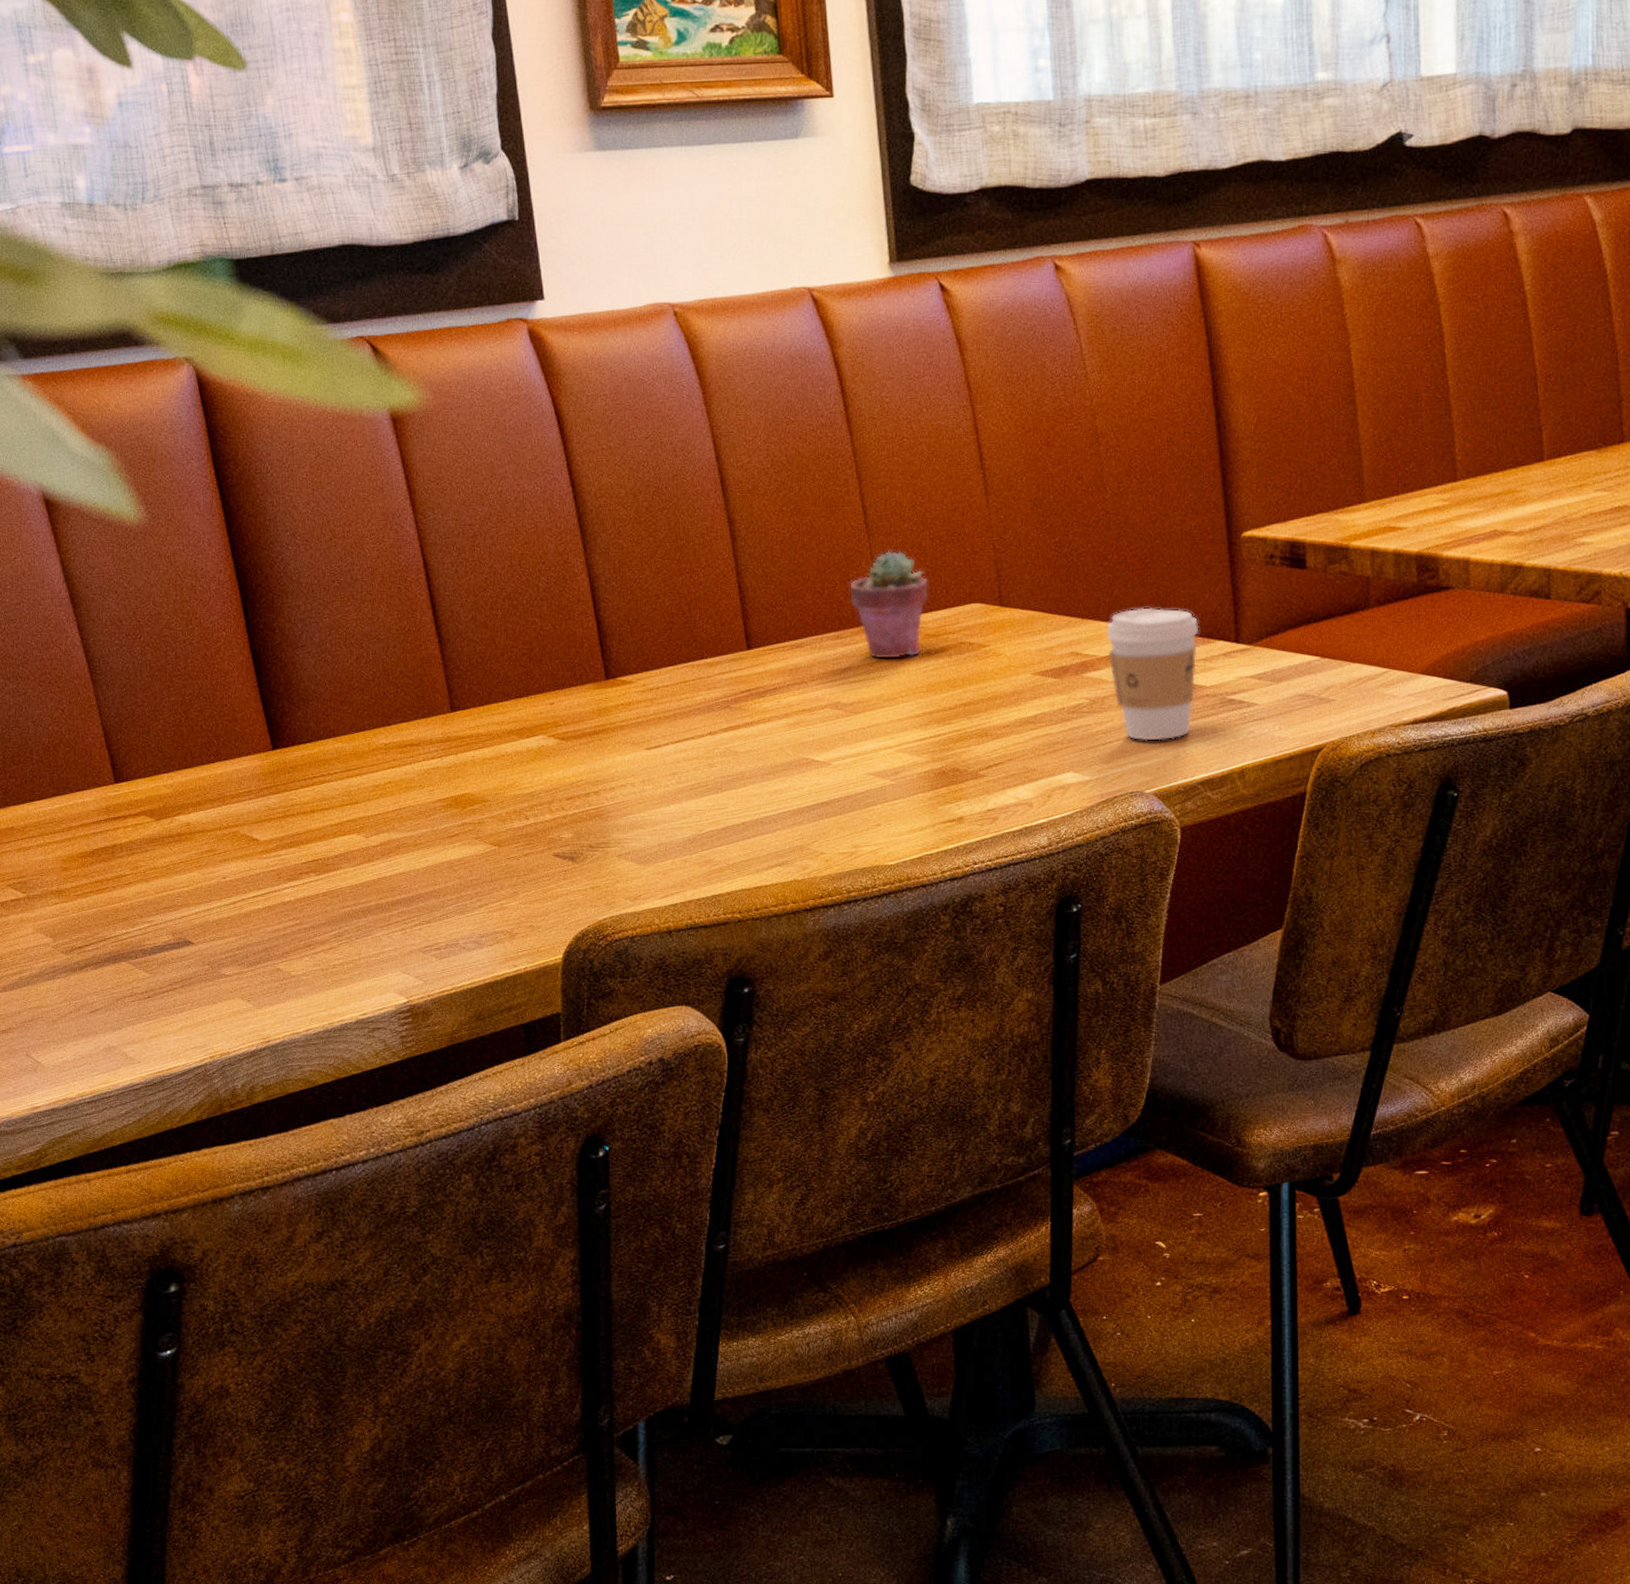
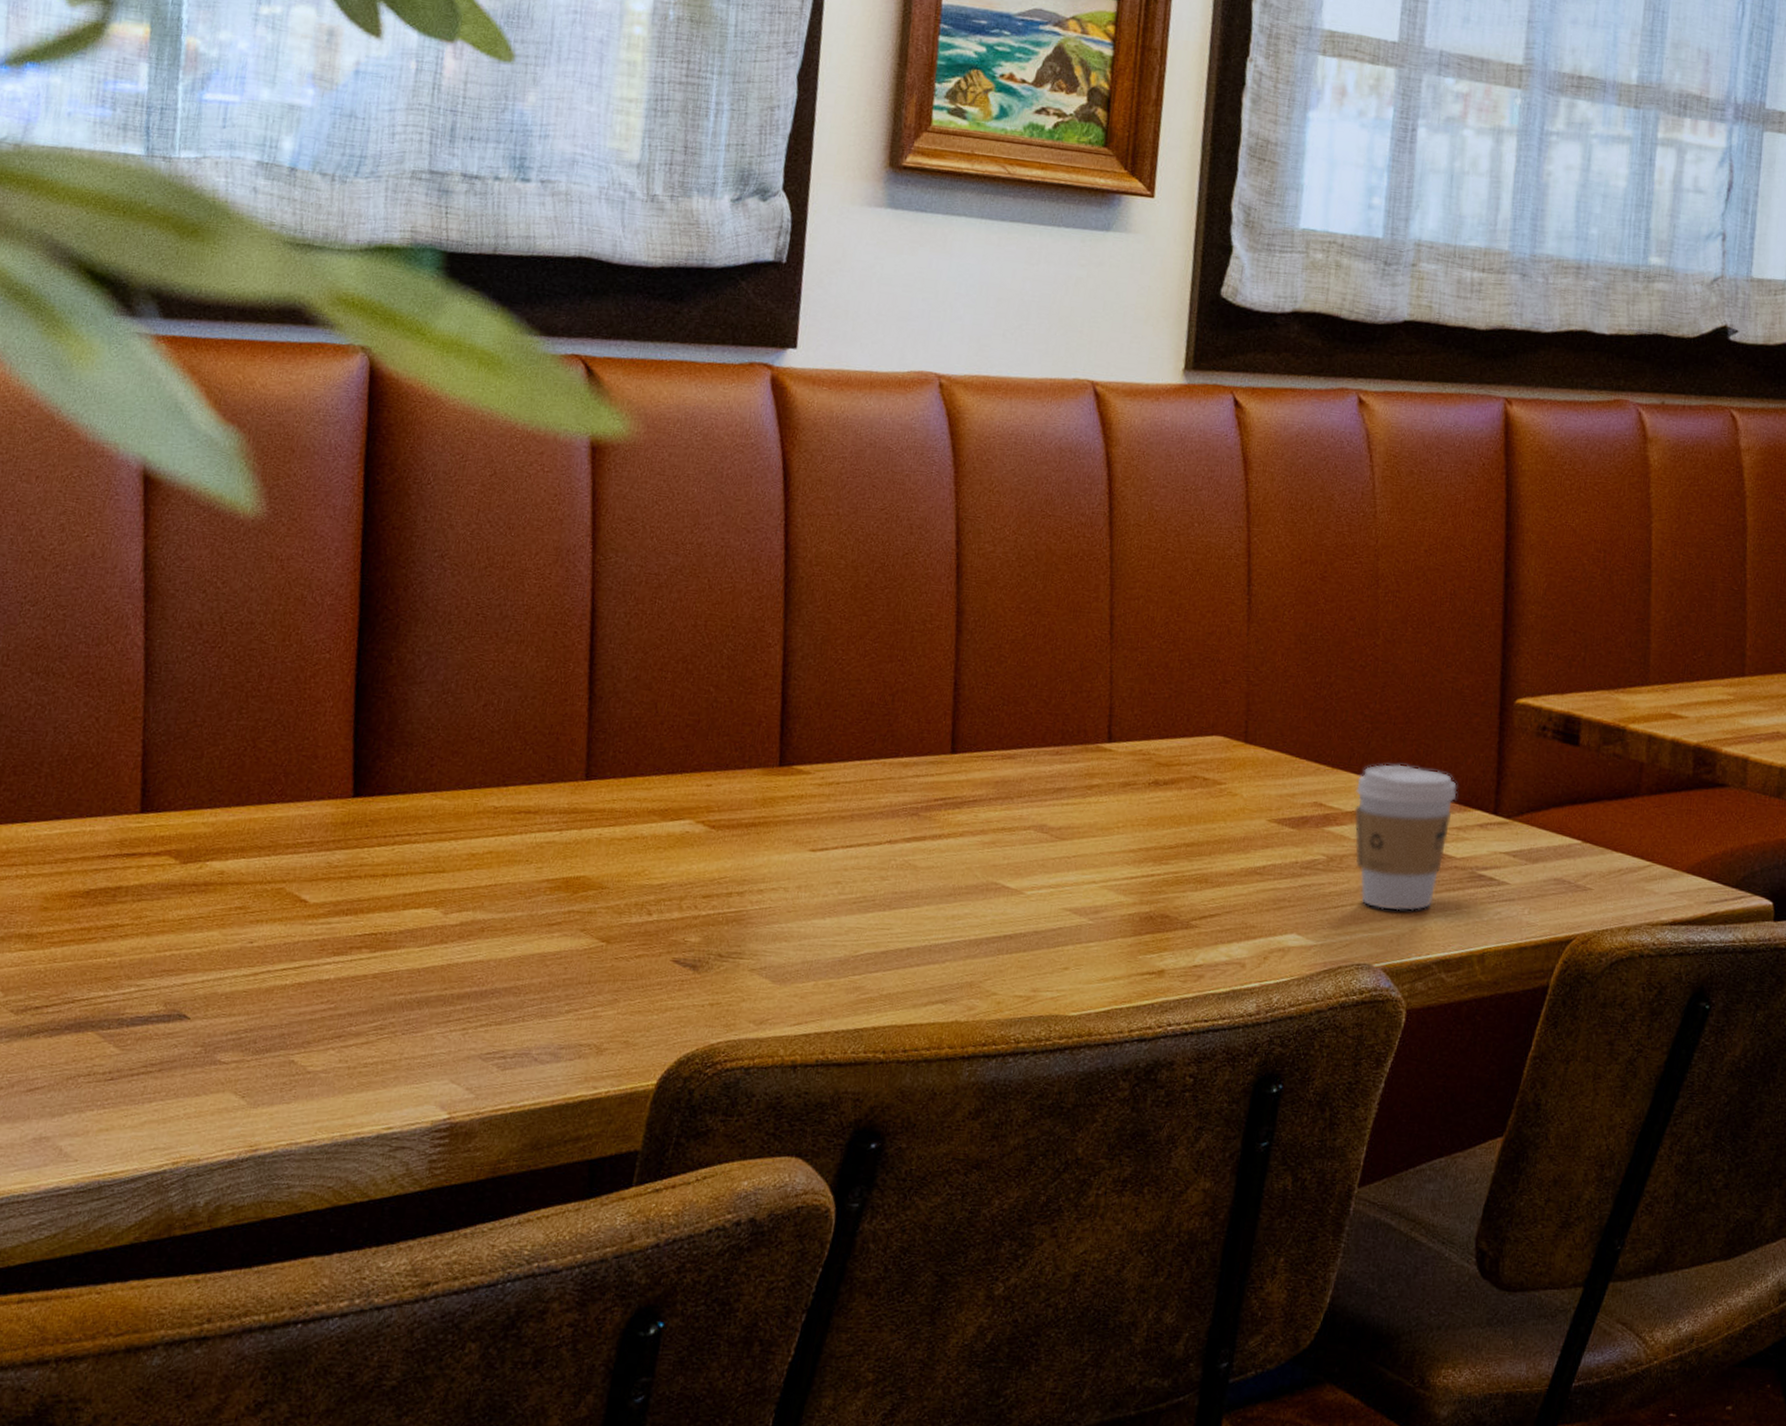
potted succulent: present [850,550,928,659] -> none [1078,666,1169,784]

